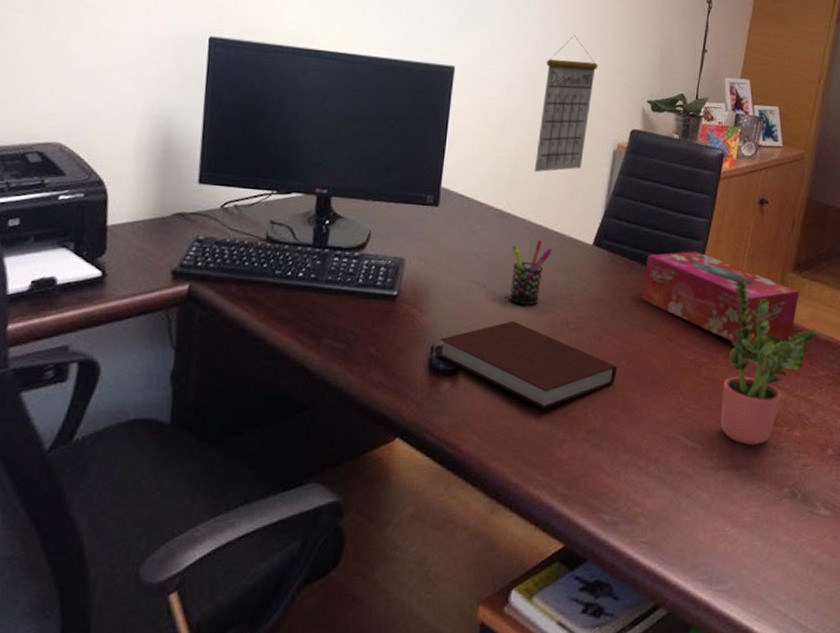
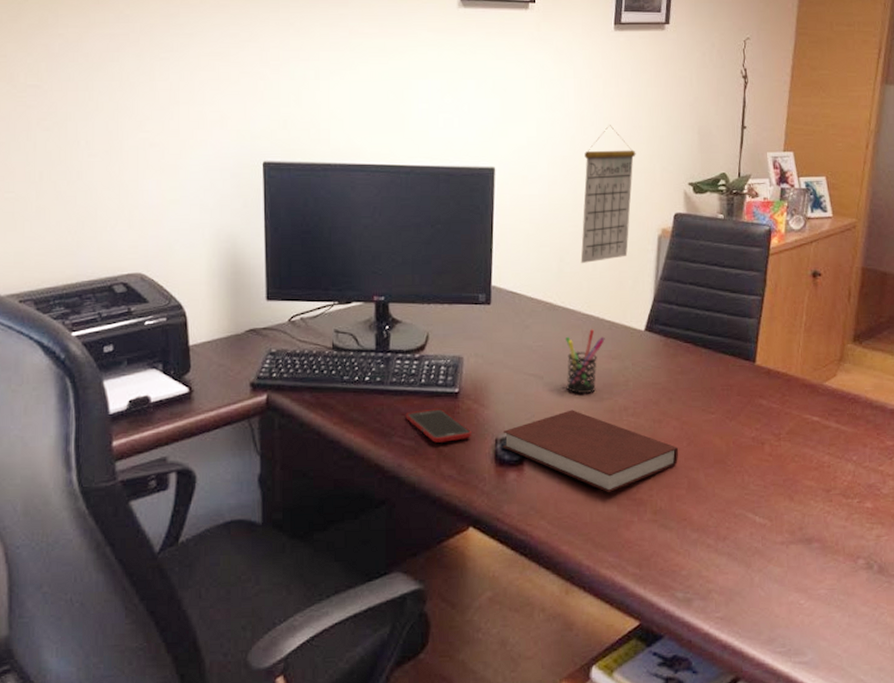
cell phone: none [338,310,407,347] -> present [405,408,471,443]
tissue box: present [641,251,799,345] -> none [697,329,861,419]
potted plant: present [720,278,818,446] -> none [787,353,884,519]

